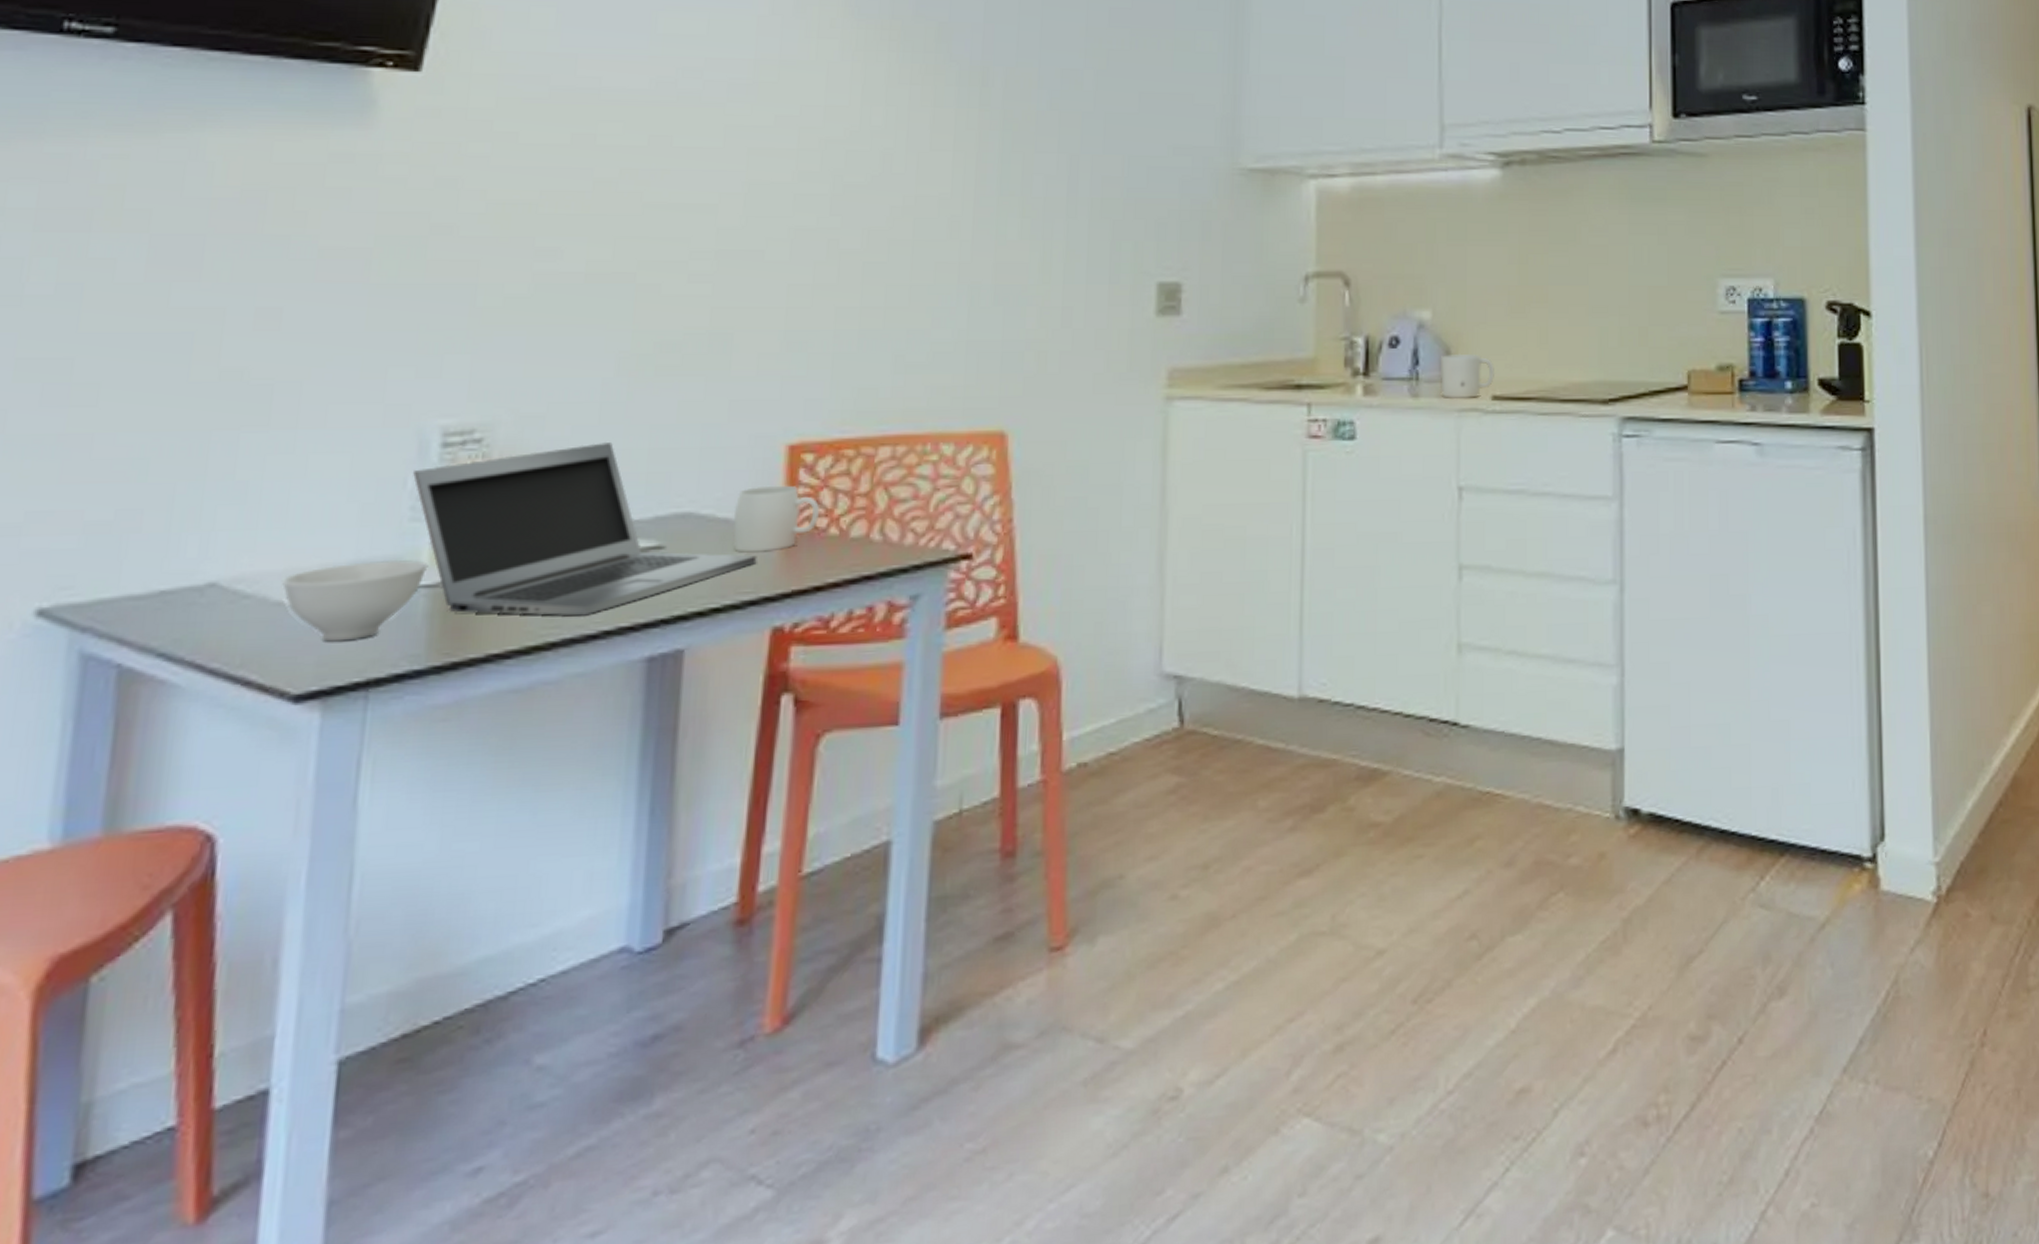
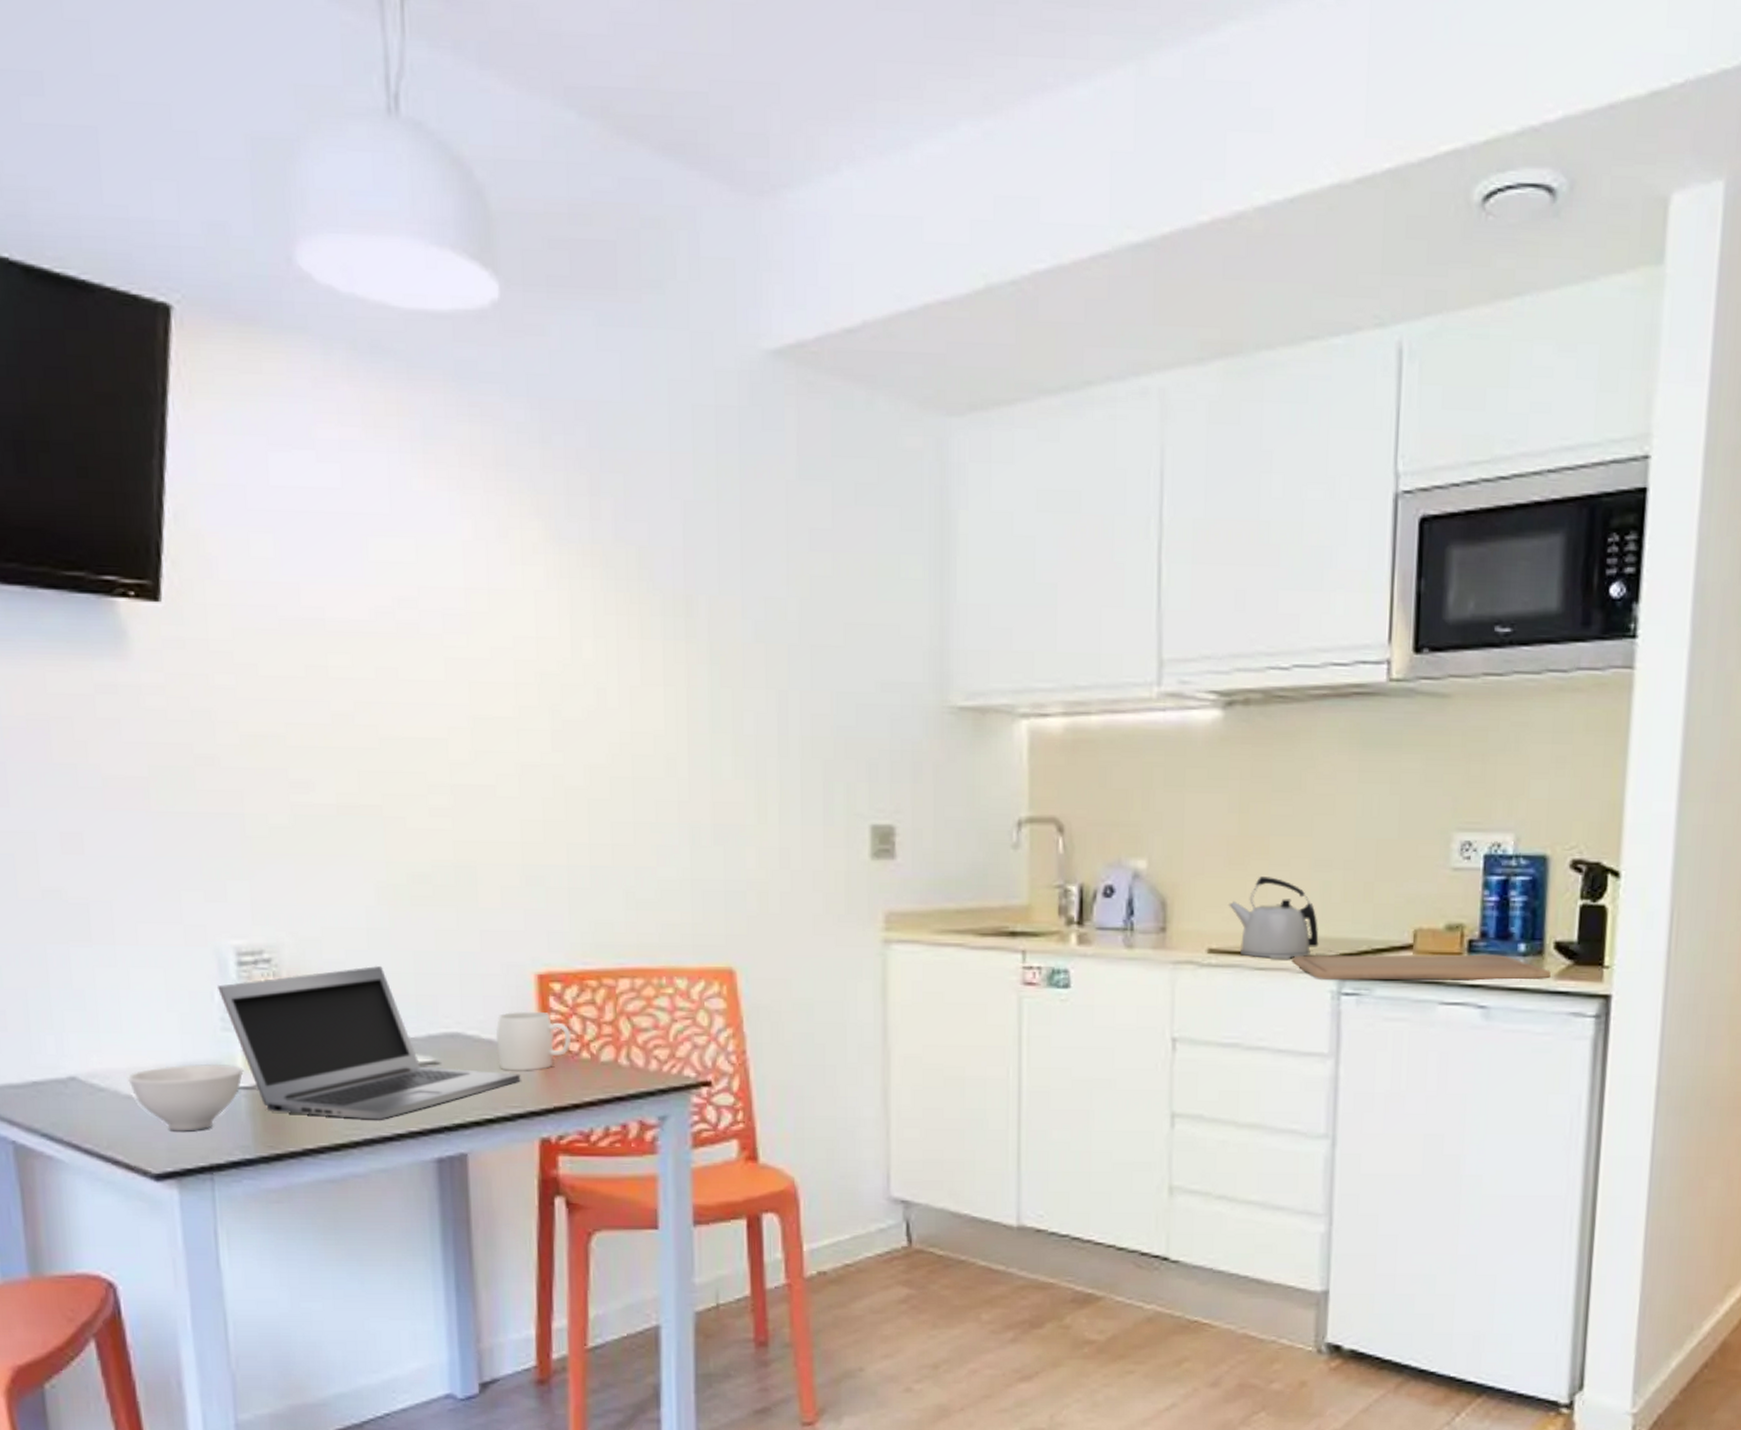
mug: present [1440,353,1496,398] -> none [1155,905,1212,951]
kettle: none [1510,324,1599,406] -> present [1227,877,1319,961]
chopping board: none [1573,393,1817,423] -> present [1292,954,1551,981]

